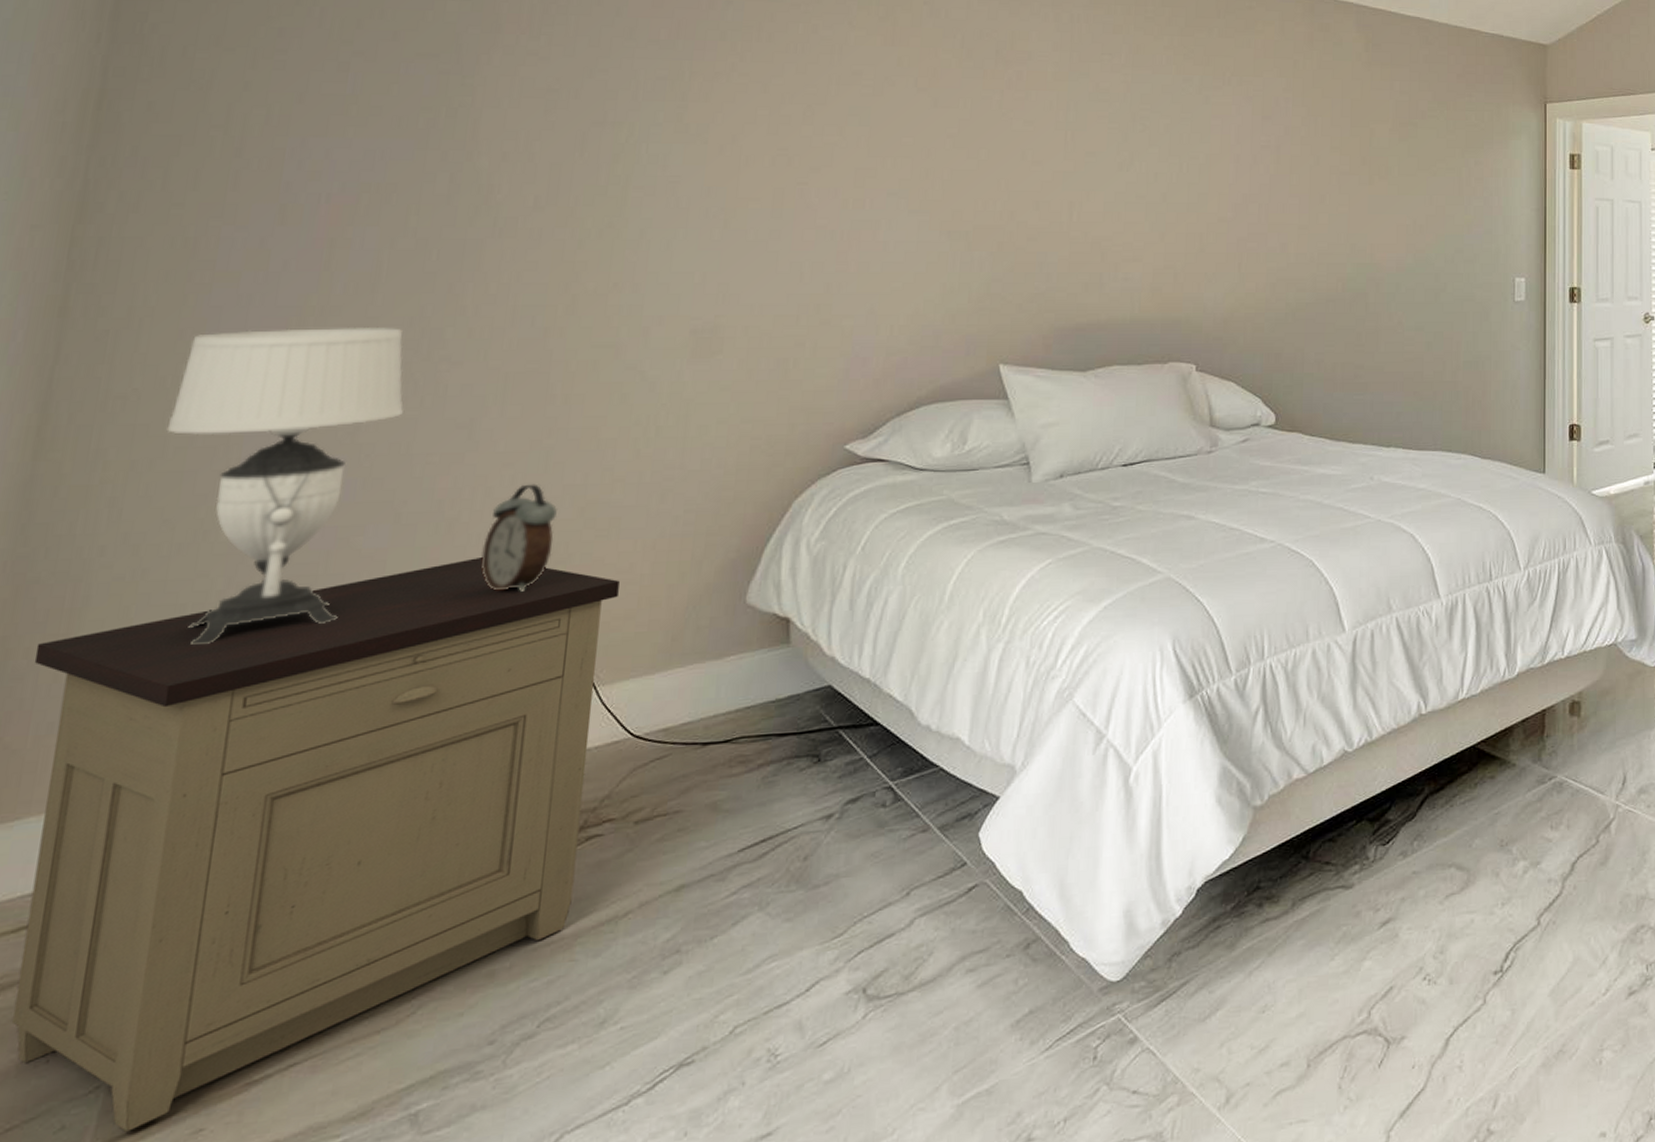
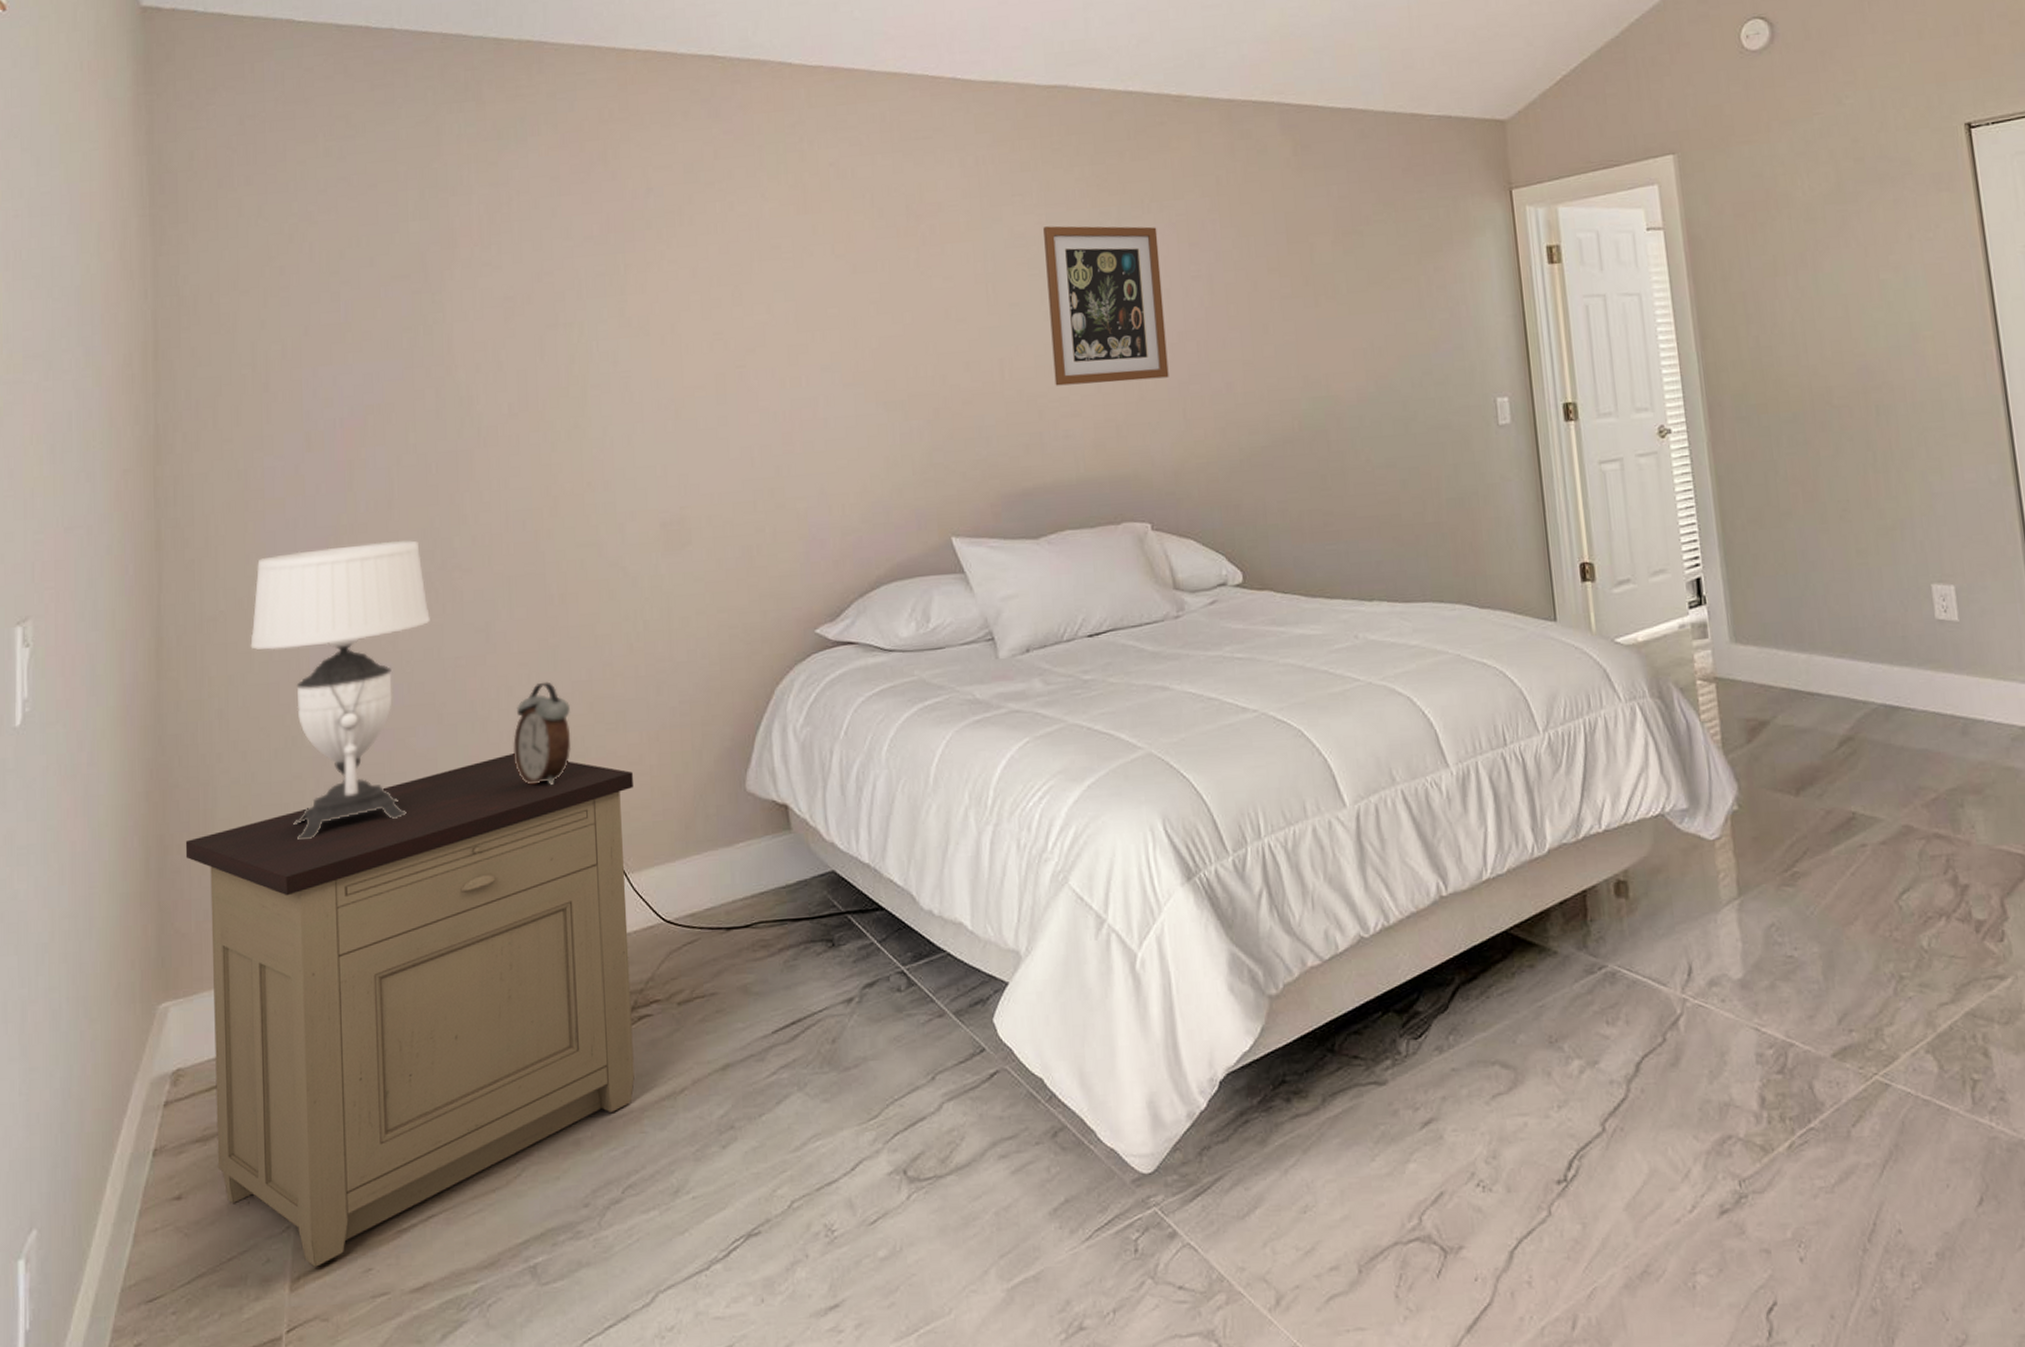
wall art: none [1121,86,1235,234] -> present [1043,225,1169,386]

